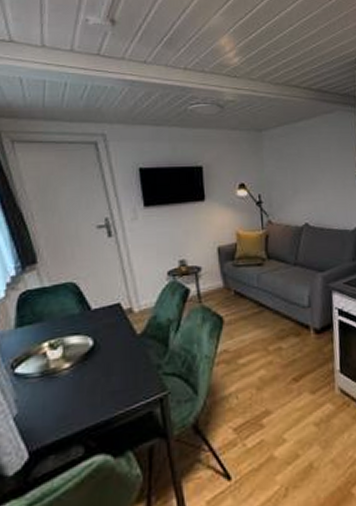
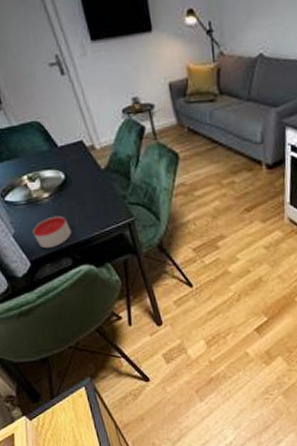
candle: none [40,390,90,435] -> present [32,215,72,249]

